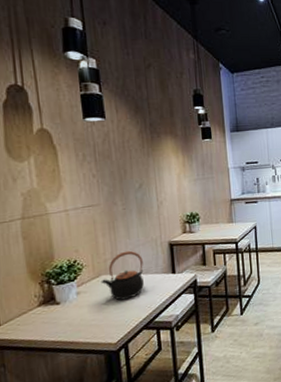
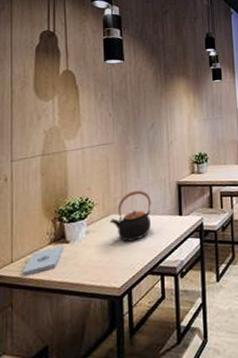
notepad: none [11,307,54,339] -> present [22,245,63,277]

